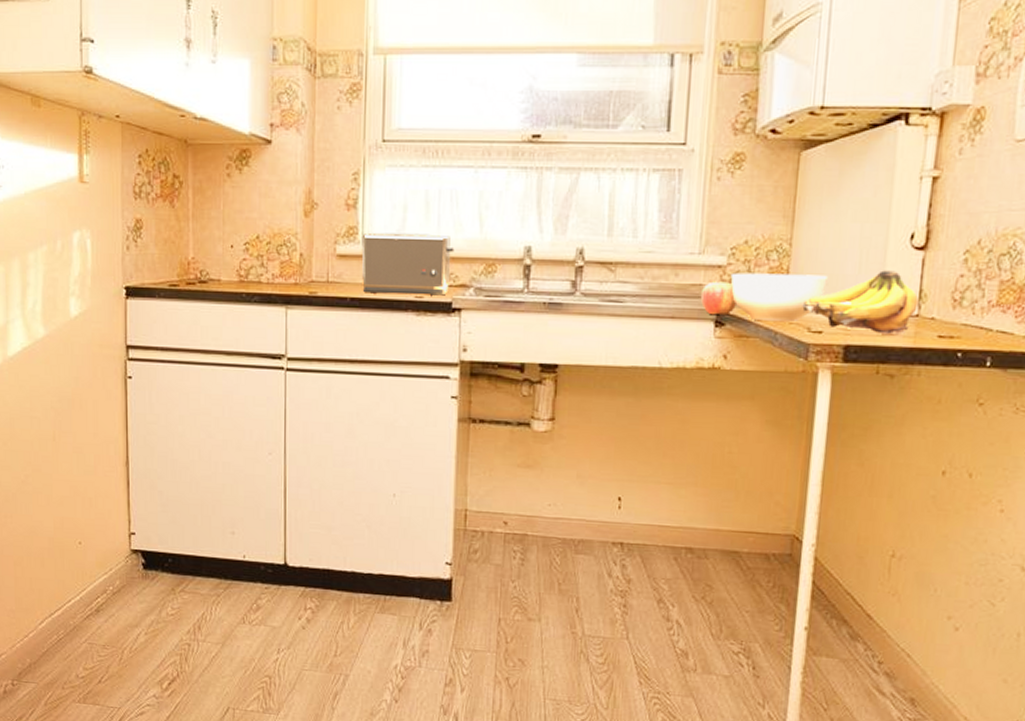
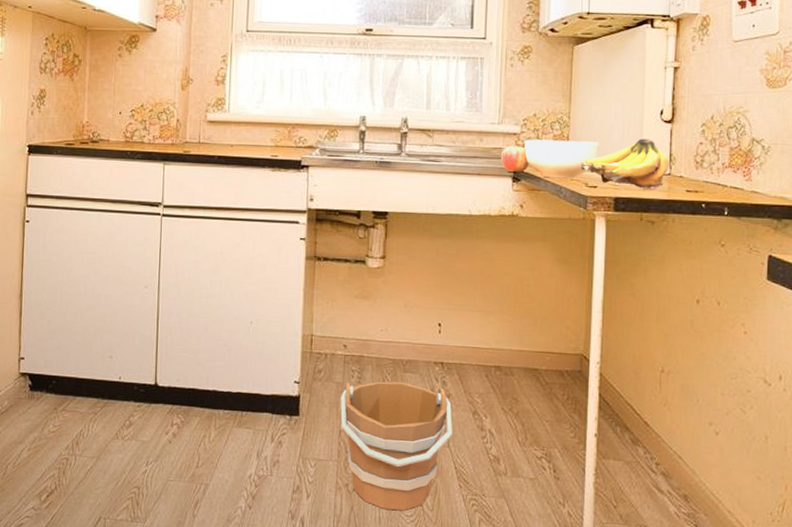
toaster: present [361,232,455,296] -> none [227,103,304,155]
bucket: none [499,563,633,708] -> present [340,381,453,510]

